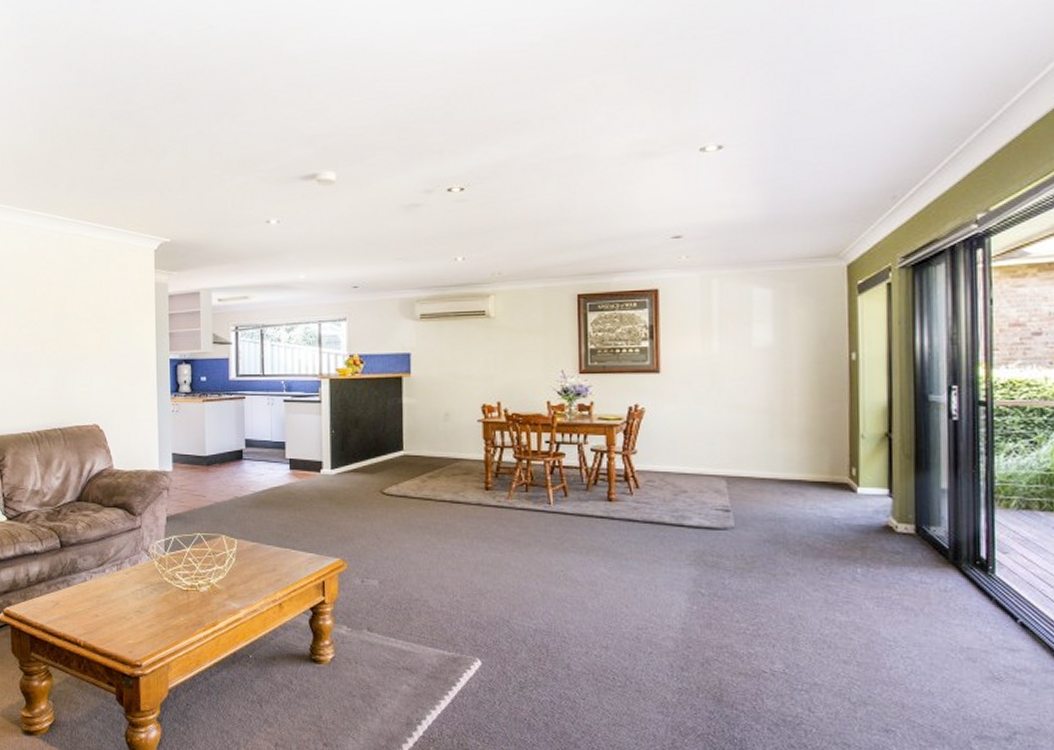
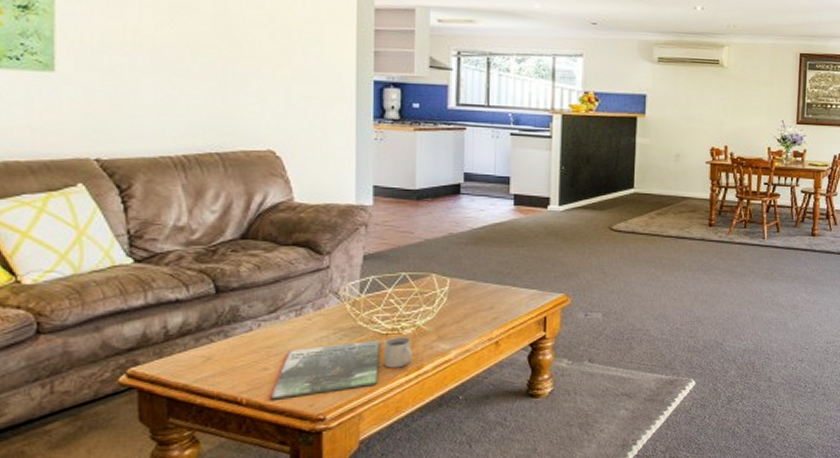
magazine: none [100,595,183,644] -> present [270,339,381,400]
mug: none [185,594,208,623] -> present [384,337,412,368]

